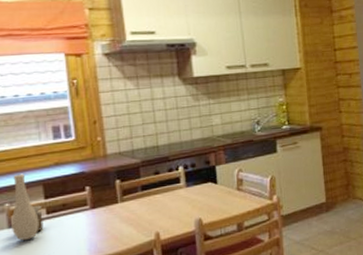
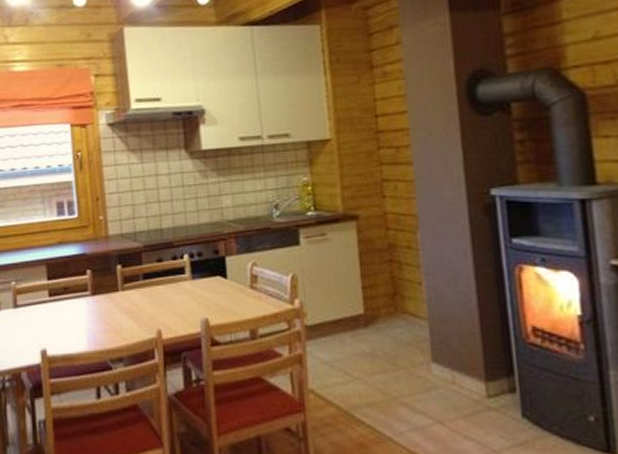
vase: present [11,173,44,241] -> none [16,251,46,322]

